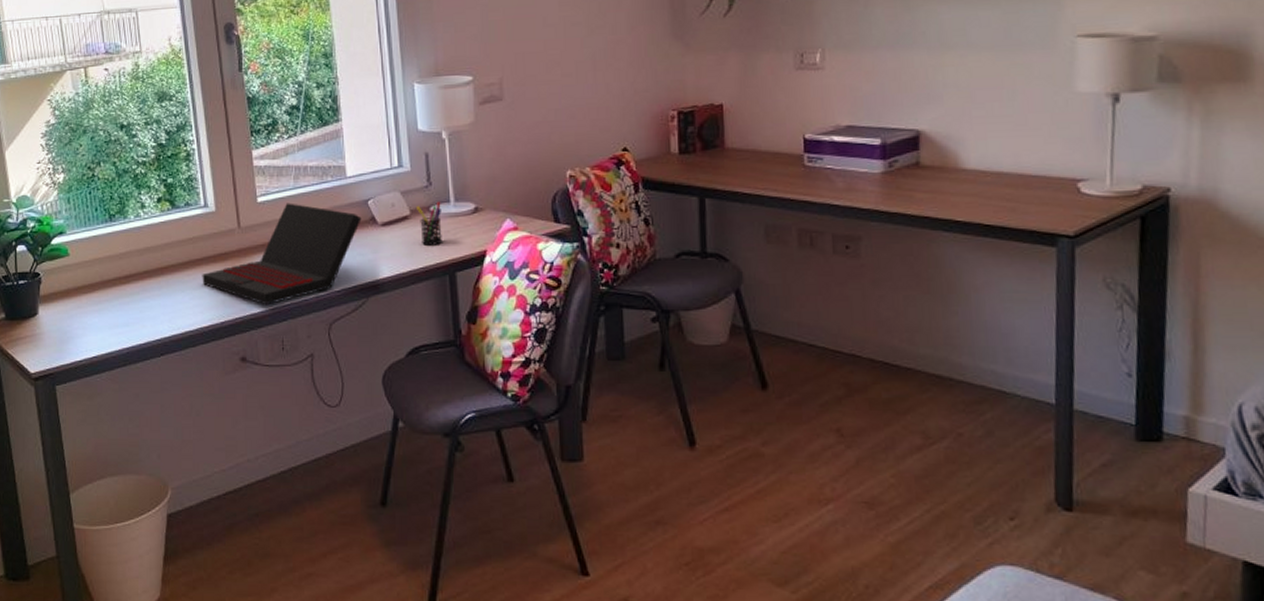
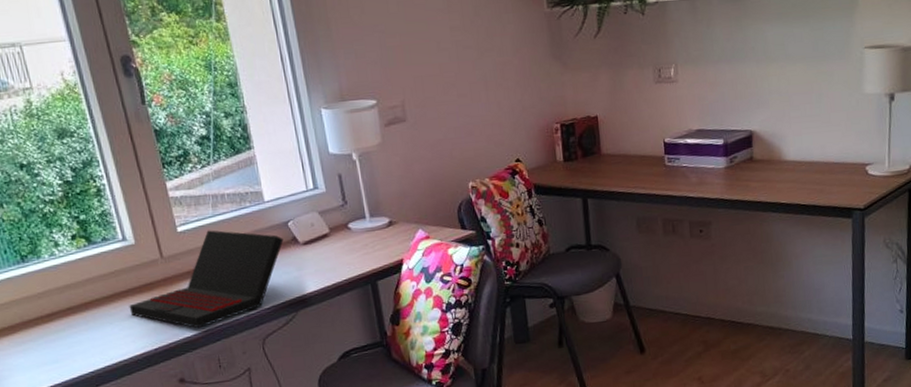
pen holder: present [417,201,442,245] -> none [335,218,362,260]

